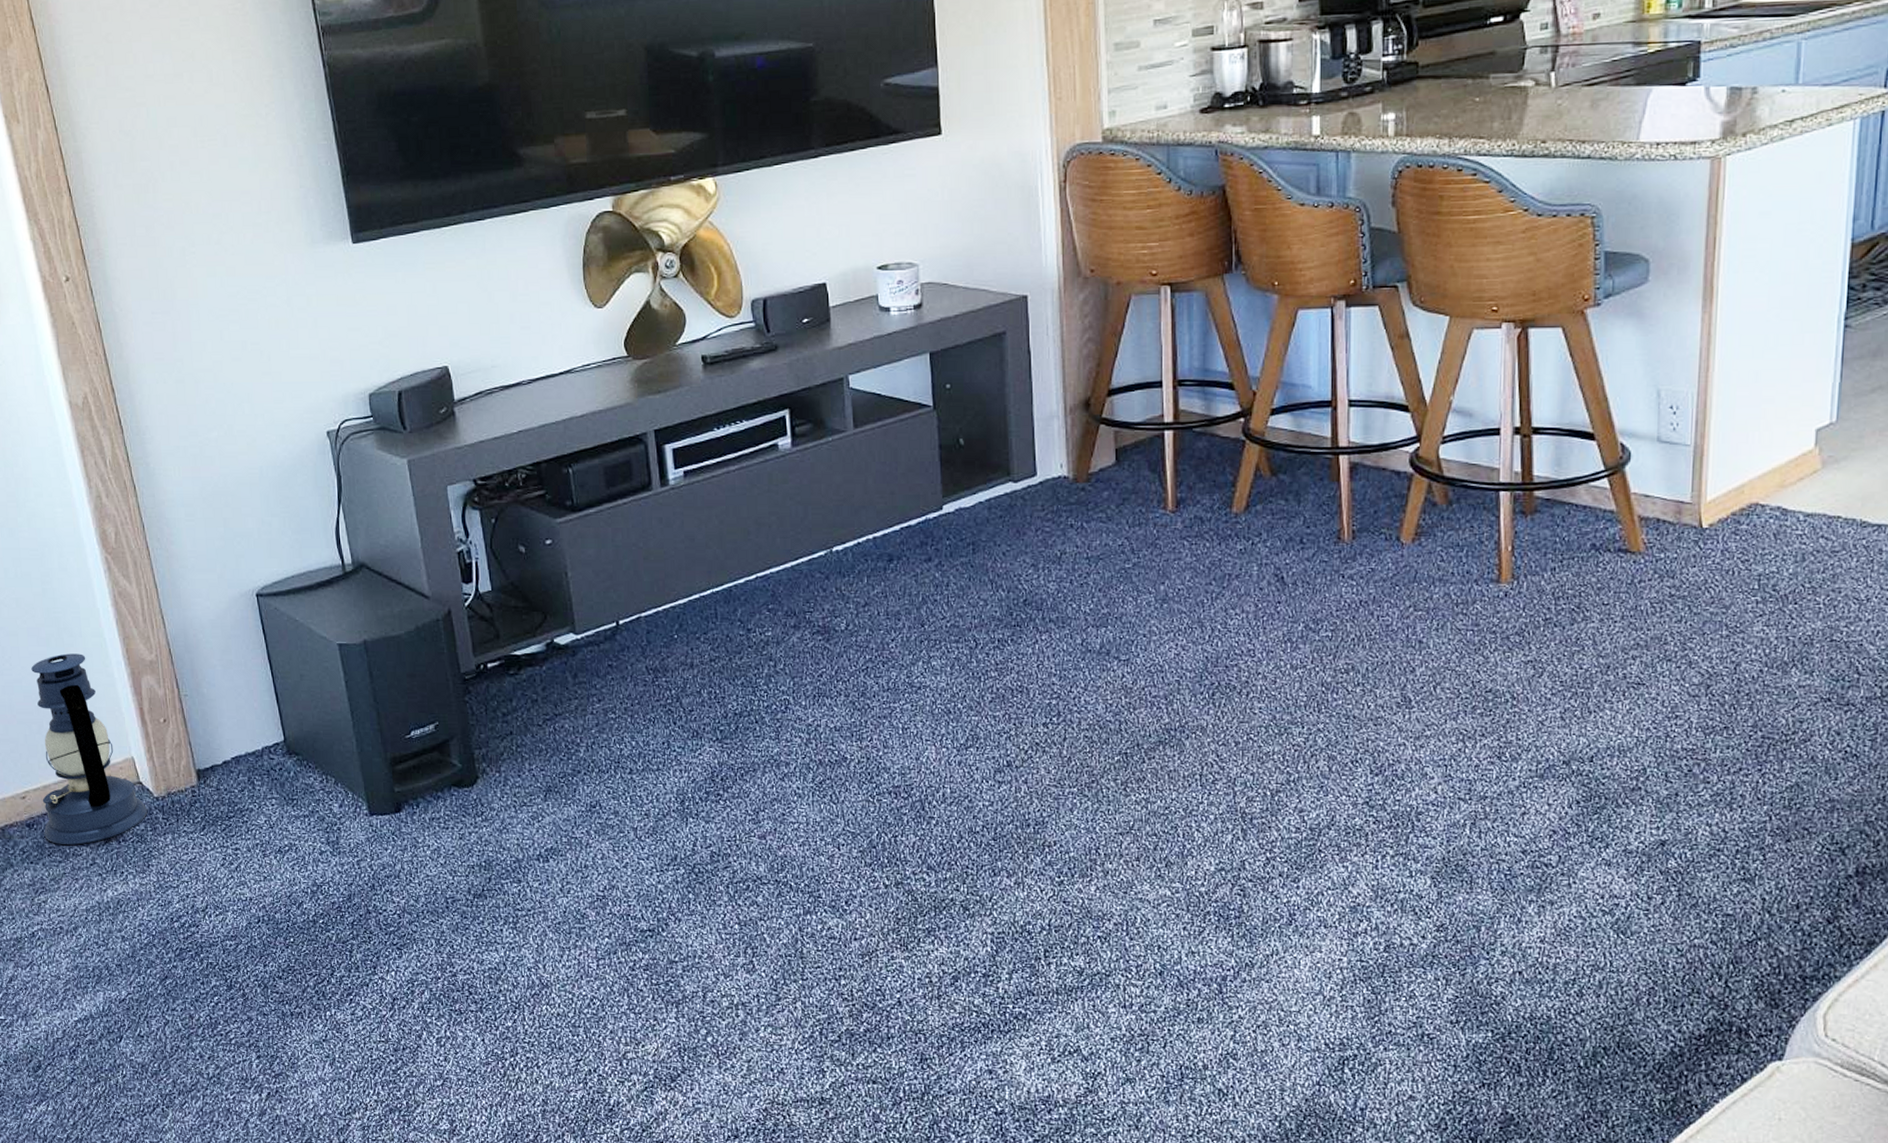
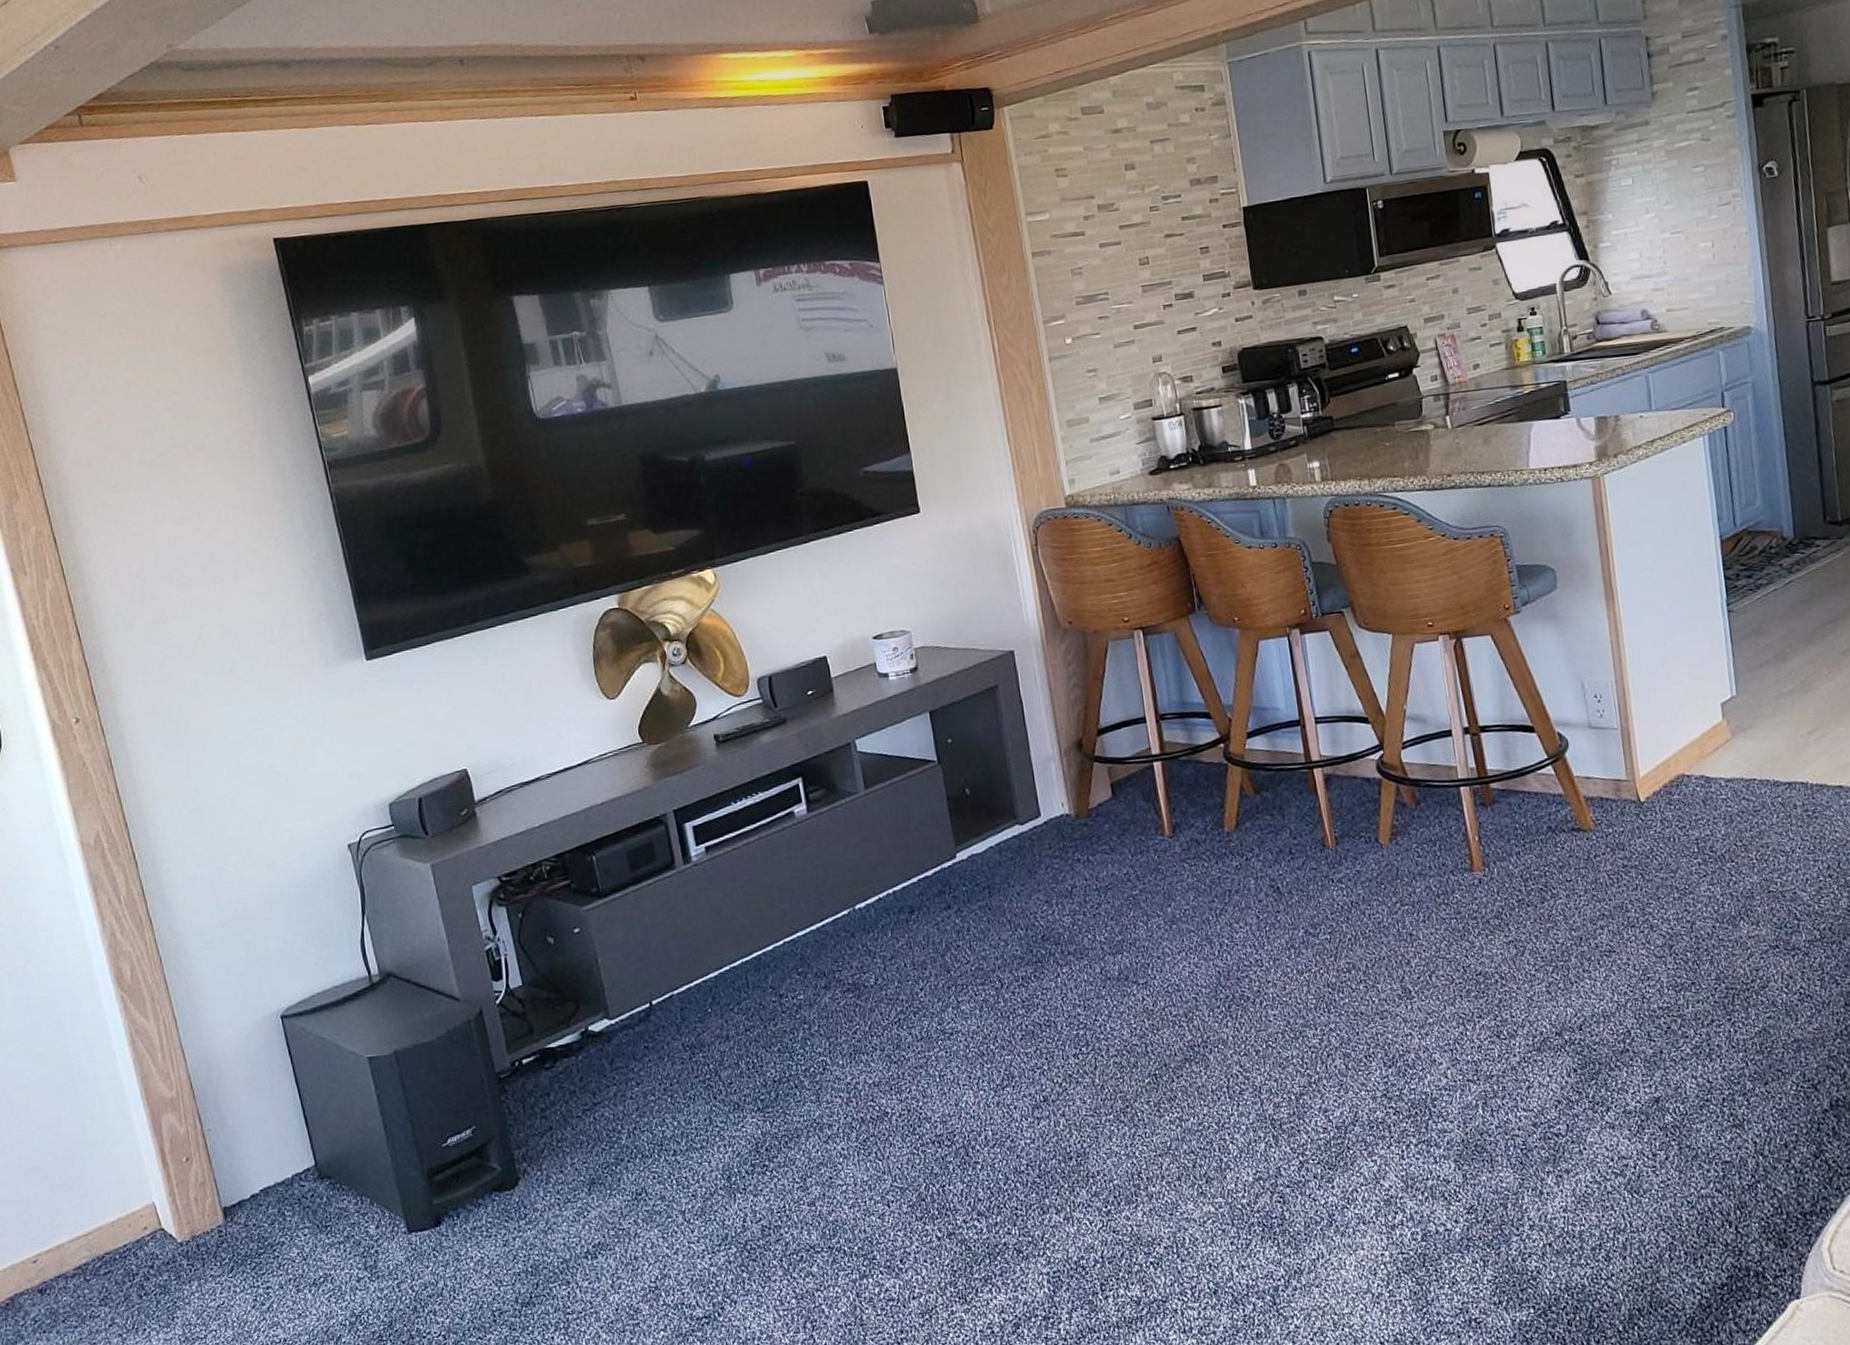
lantern: present [31,653,148,845] -> none [42,1099,171,1308]

